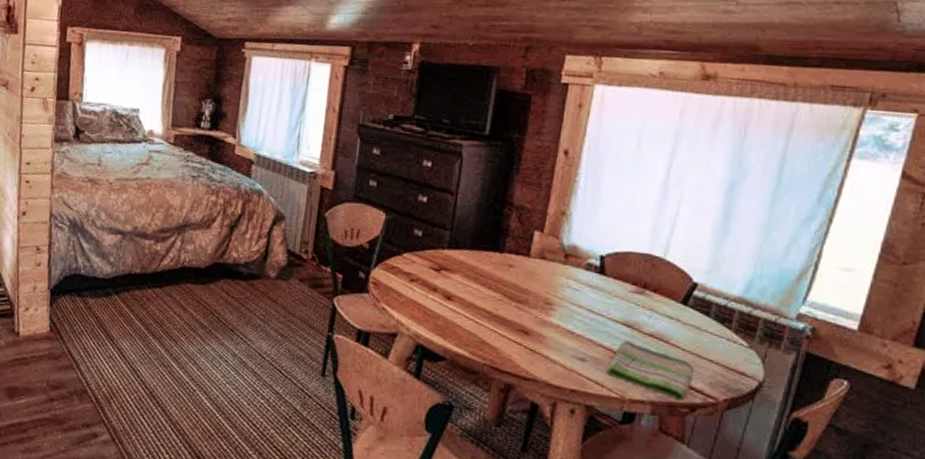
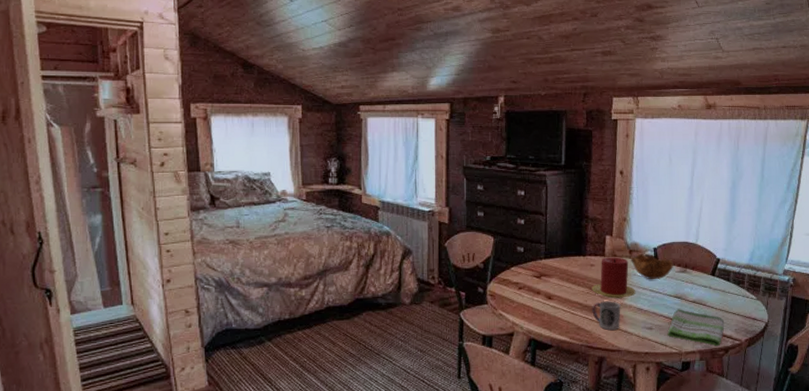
cup: none [503,313,545,353] -> present [592,301,621,330]
candle: none [506,258,568,314] -> present [591,257,636,298]
bowl: none [565,259,628,298] -> present [631,253,674,280]

